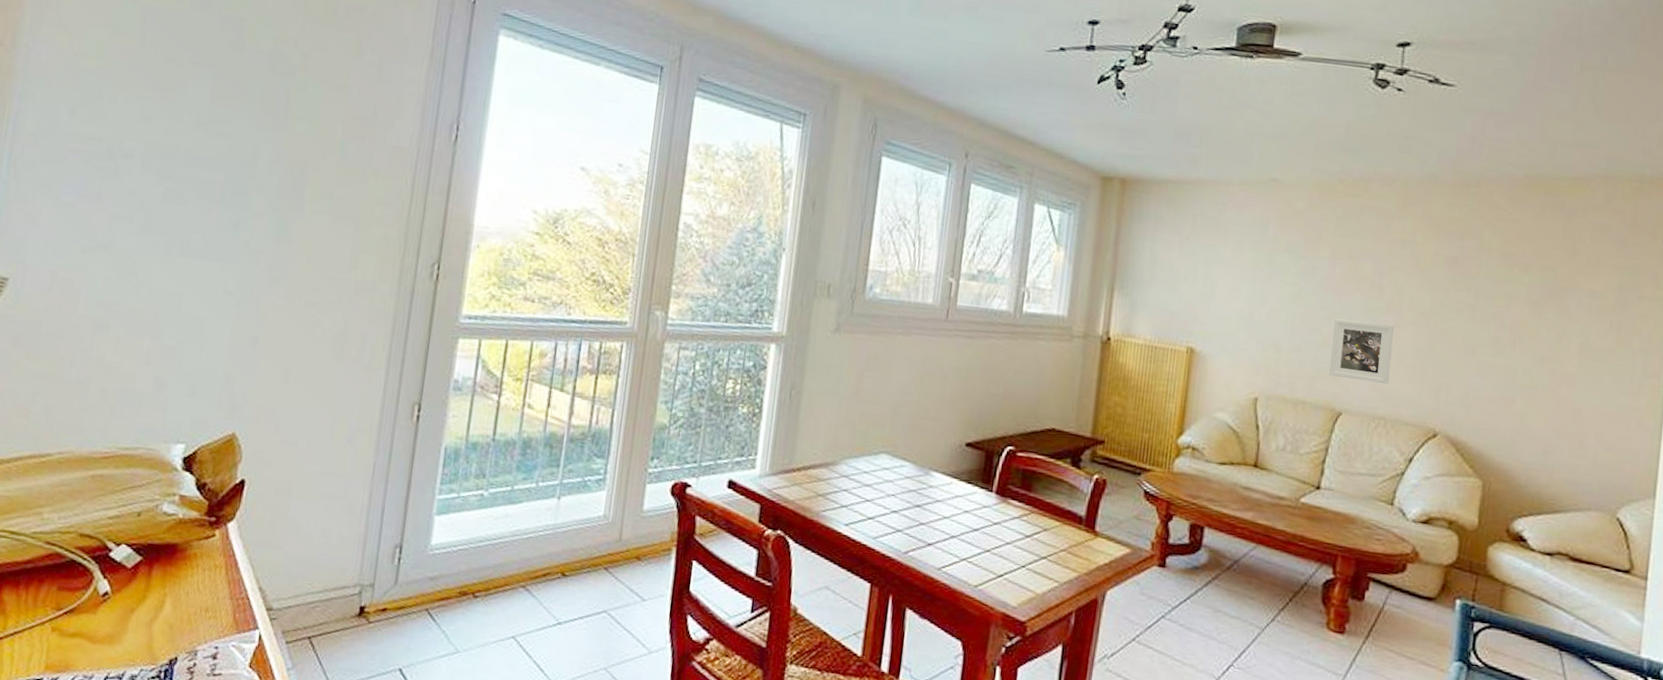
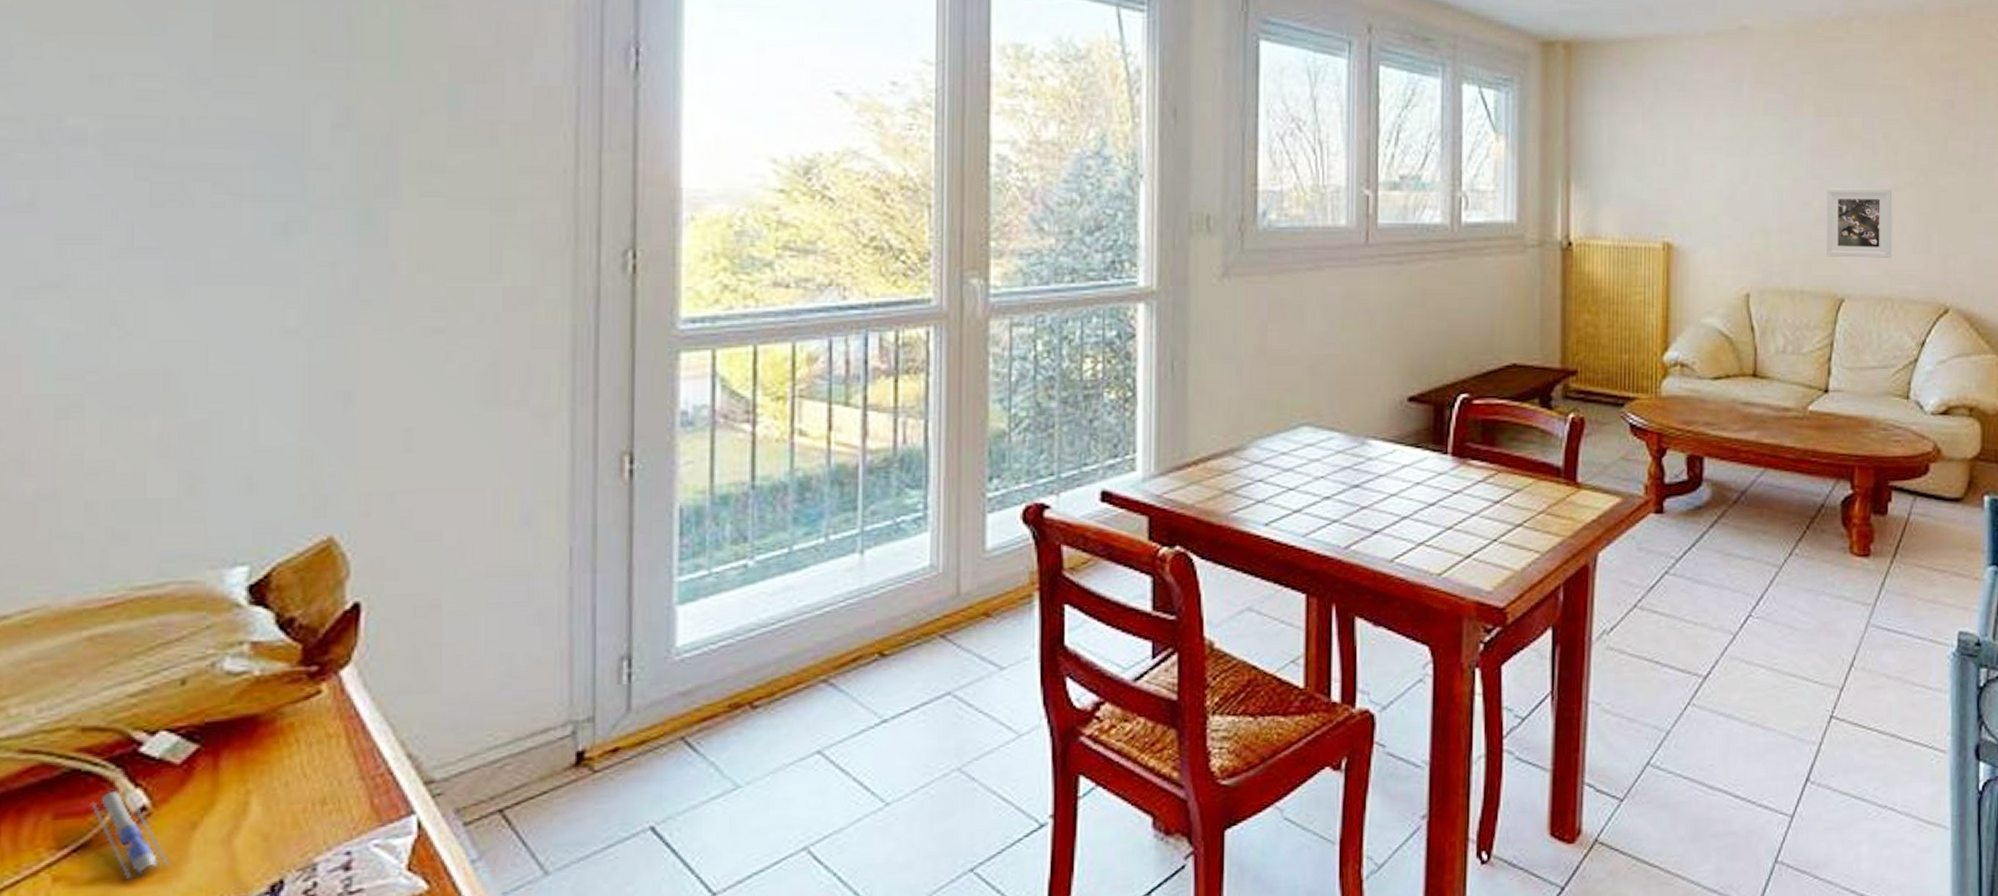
pen: none [78,579,116,638] -> present [90,791,169,878]

